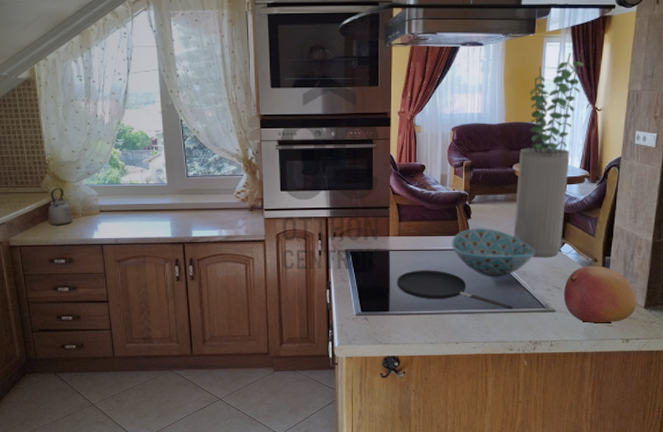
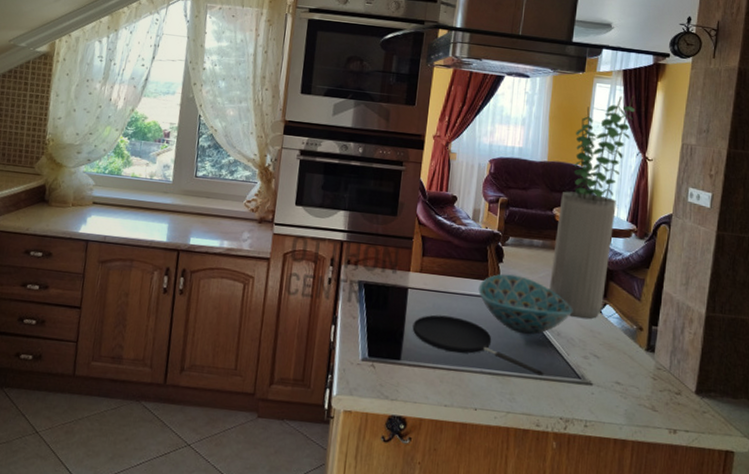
kettle: present [48,187,74,226] -> none [33,170,62,214]
fruit: present [563,266,637,323] -> none [602,334,687,407]

